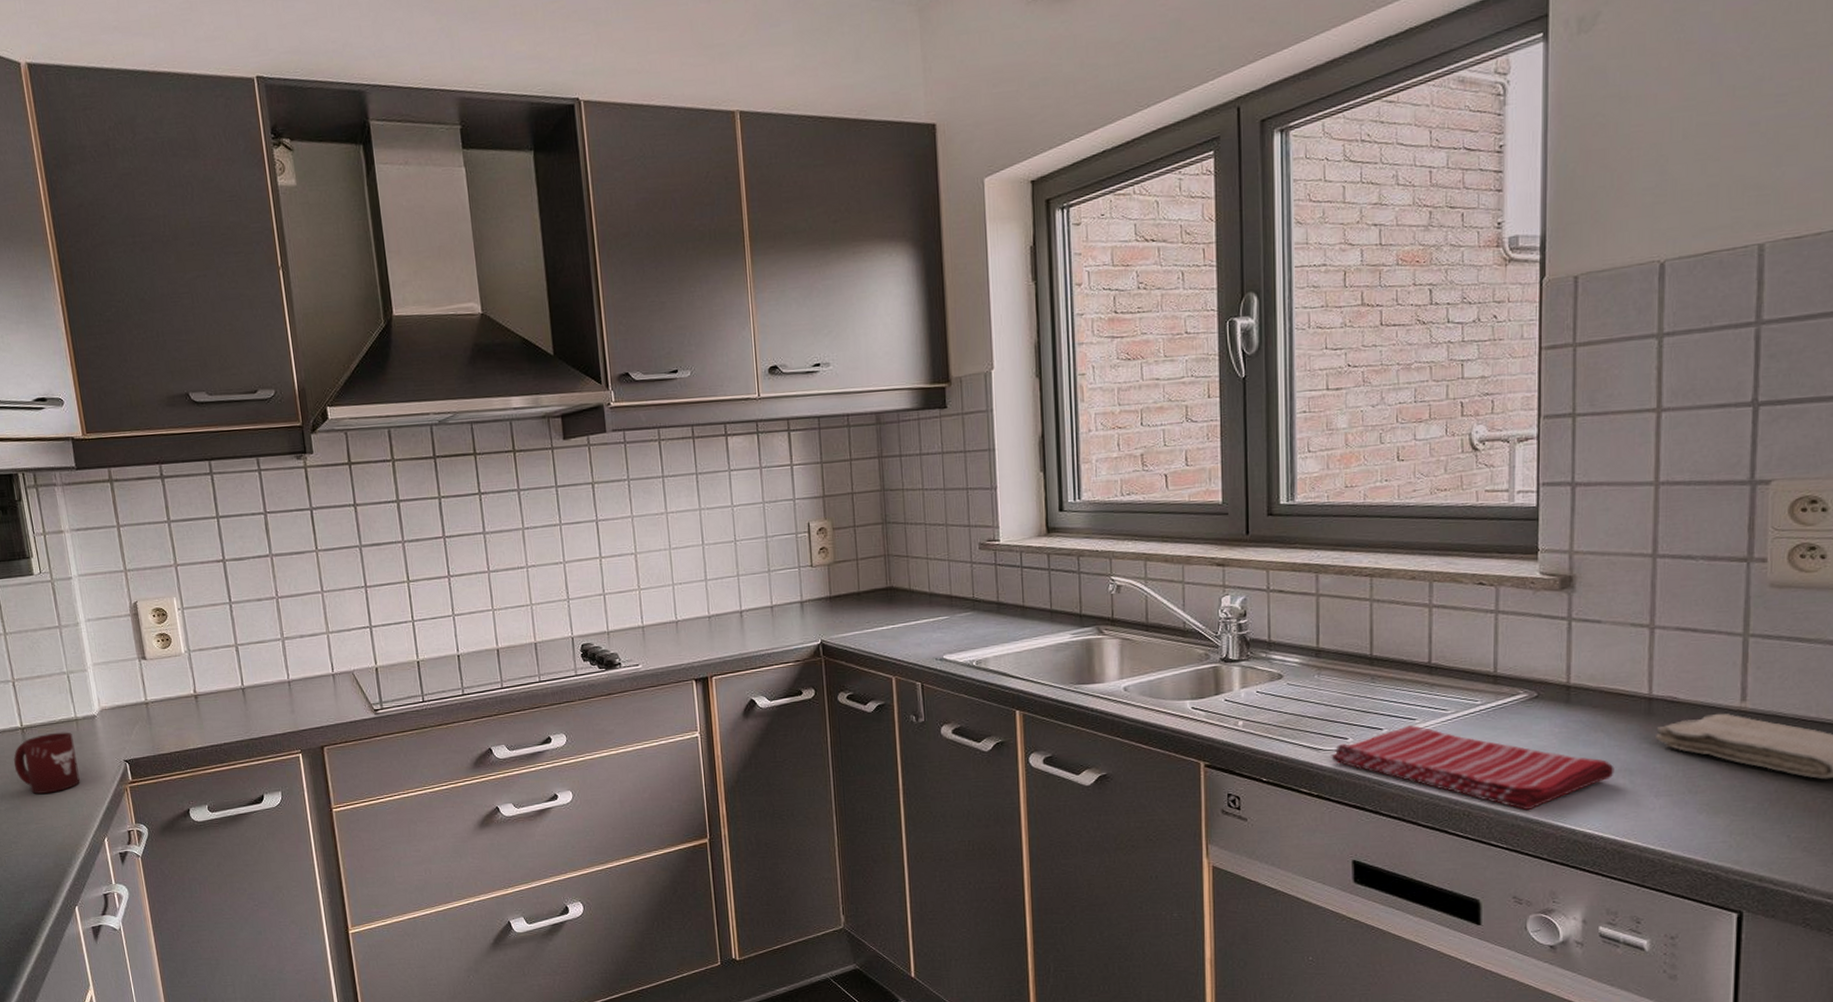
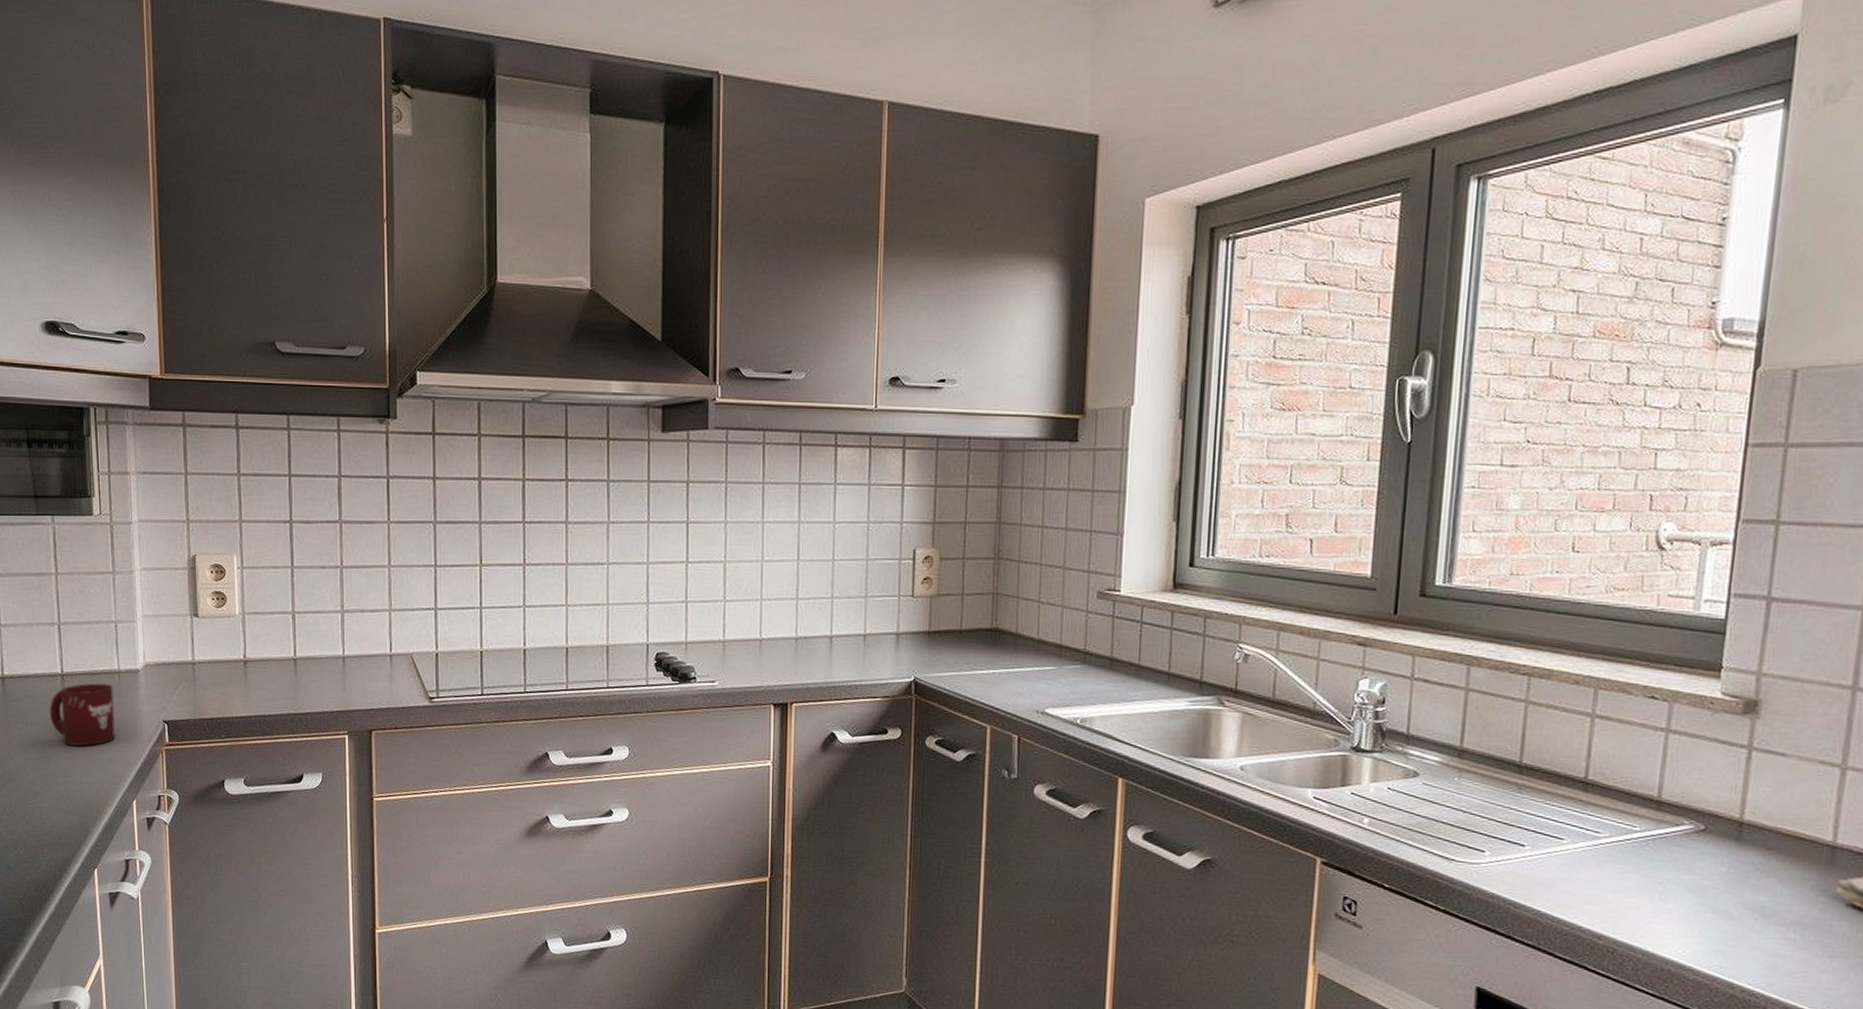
dish towel: present [1331,725,1614,811] -> none [1463,845,1785,956]

